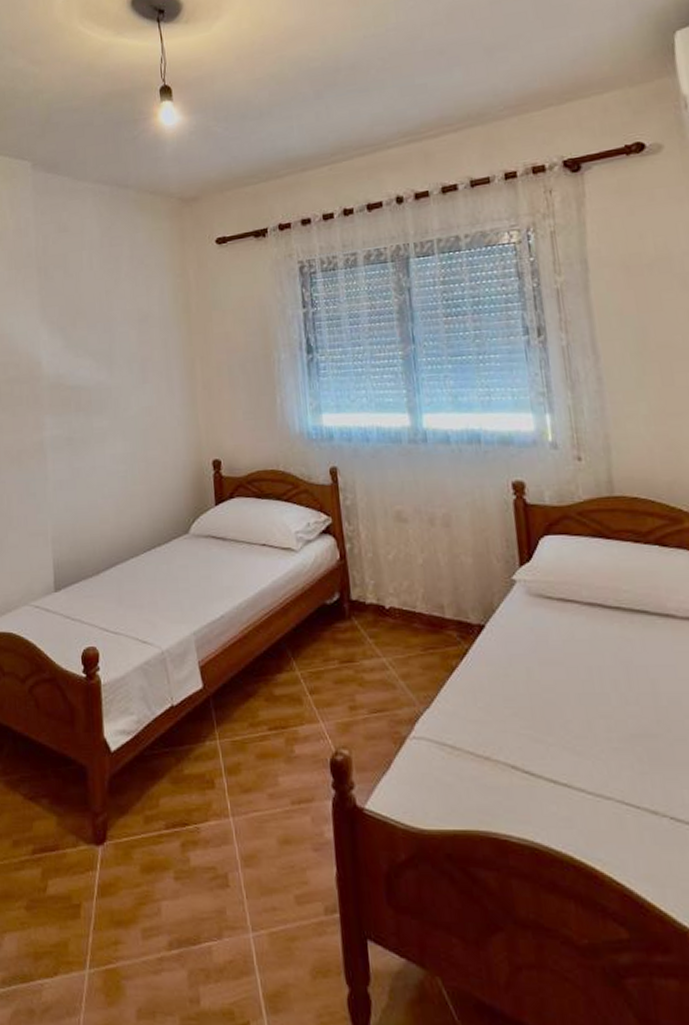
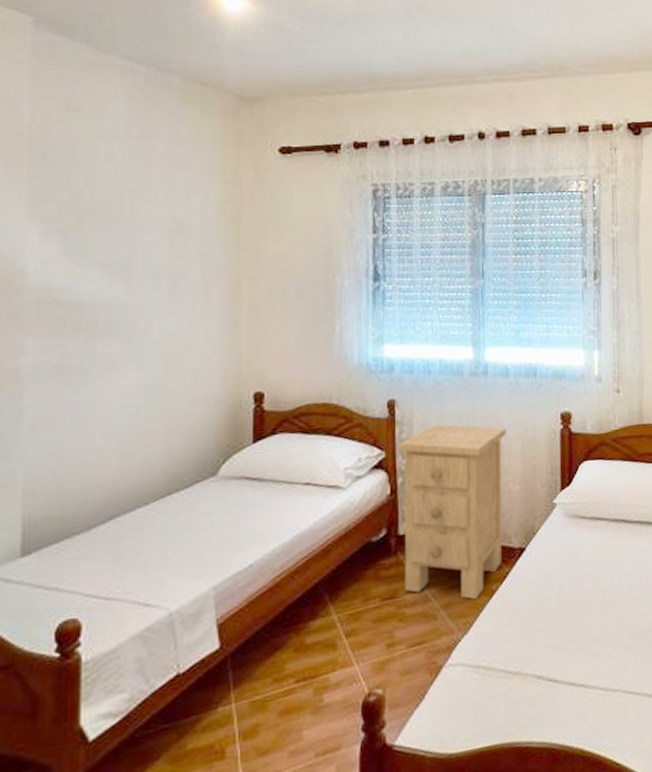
nightstand: none [344,491,460,673] -> present [399,424,507,600]

